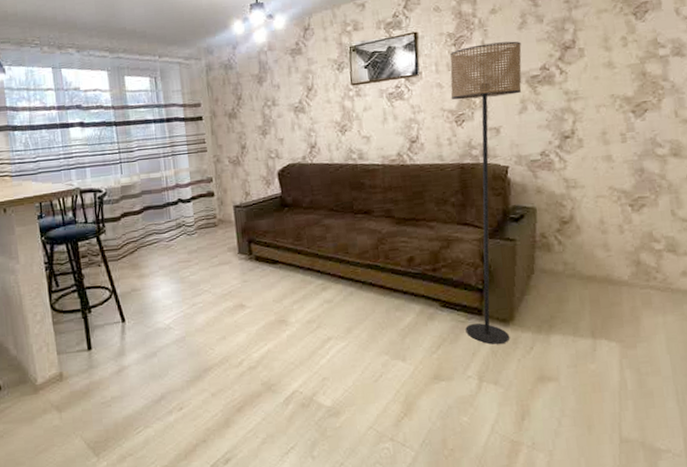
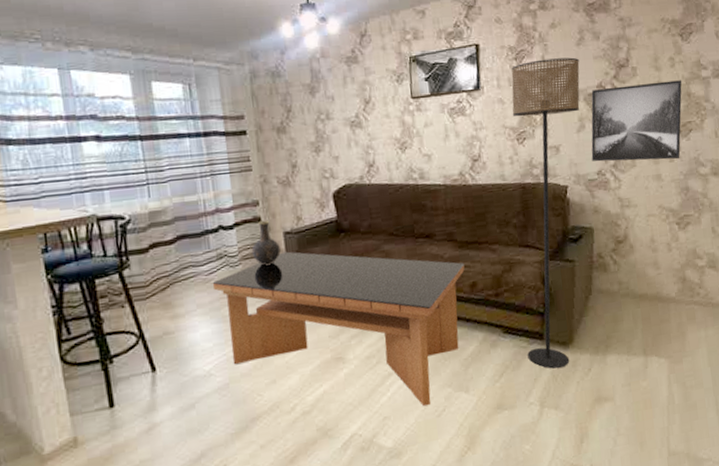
coffee table: none [172,223,402,371] -> present [212,251,465,407]
vase: none [205,196,231,235] -> present [251,221,281,266]
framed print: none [534,59,636,143] -> present [591,80,682,162]

